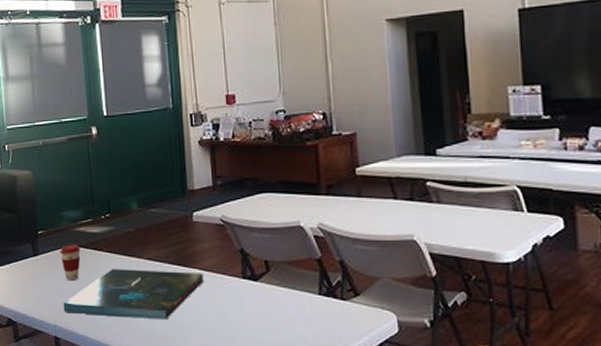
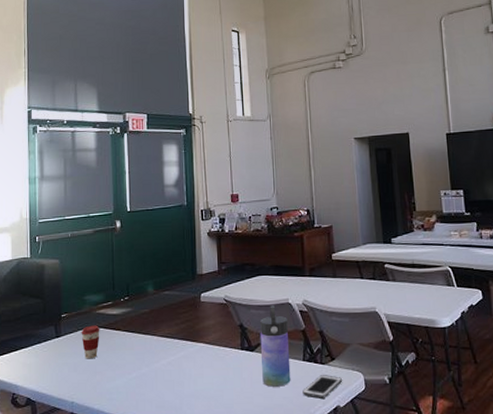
board game: present [63,269,203,319] -> none [81,346,208,391]
water bottle: none [265,228,304,323] -> present [260,305,291,387]
cell phone: none [318,312,368,340] -> present [302,375,342,399]

